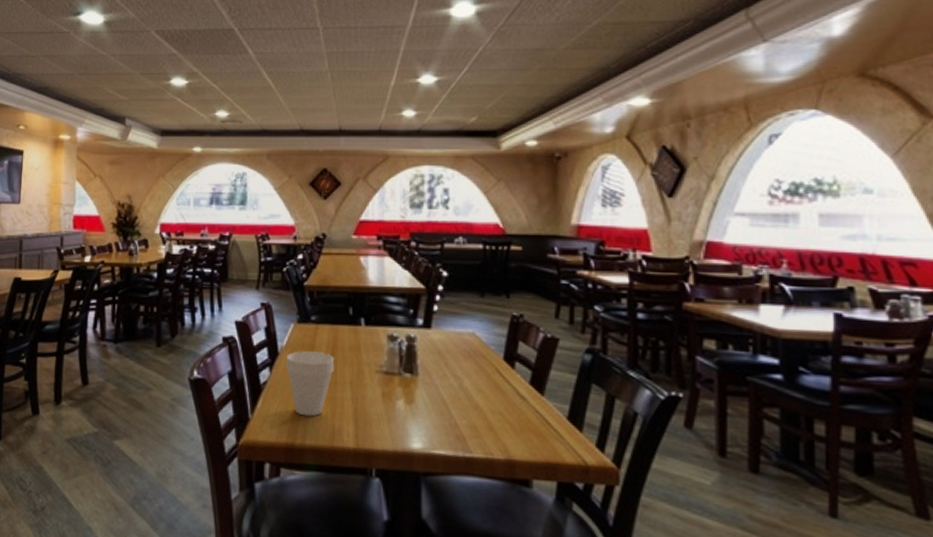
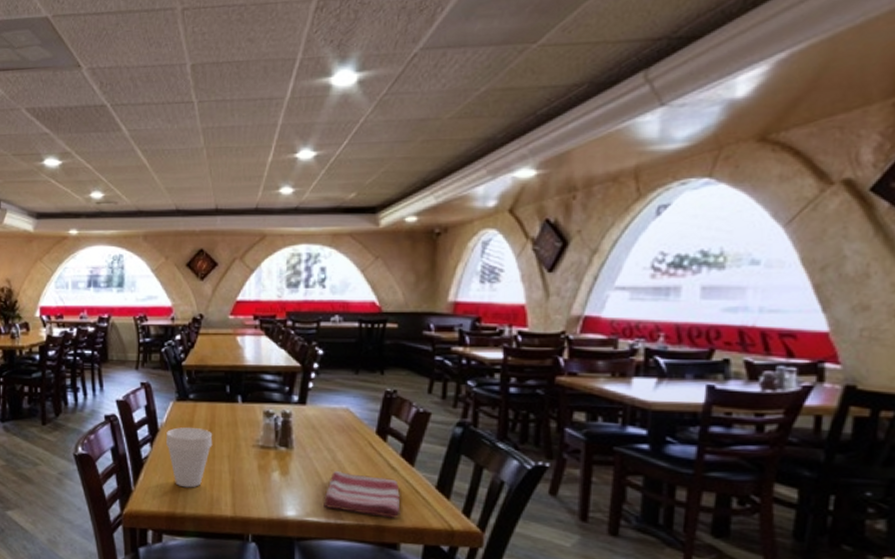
dish towel: none [451,400,532,452] -> present [323,471,401,518]

